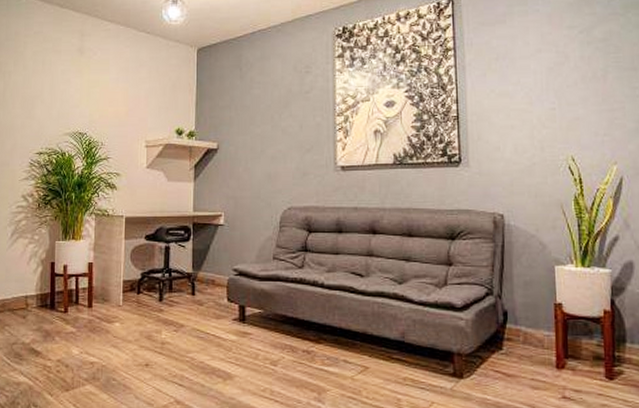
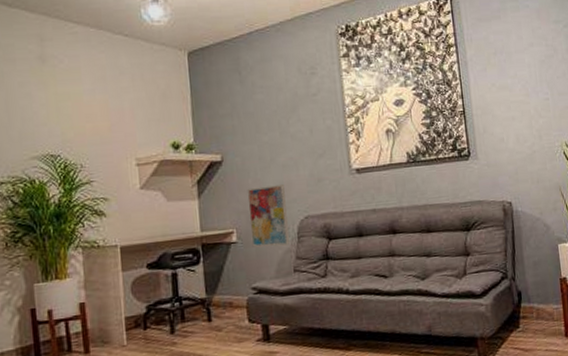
wall art: none [237,175,271,233] -> present [247,185,290,247]

